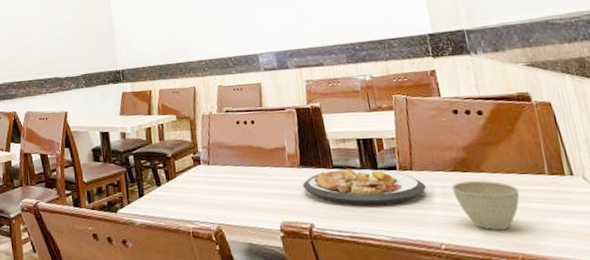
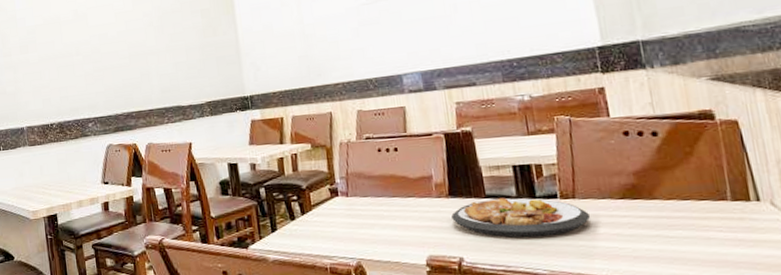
cup: present [451,180,520,230] -> none [618,208,697,262]

